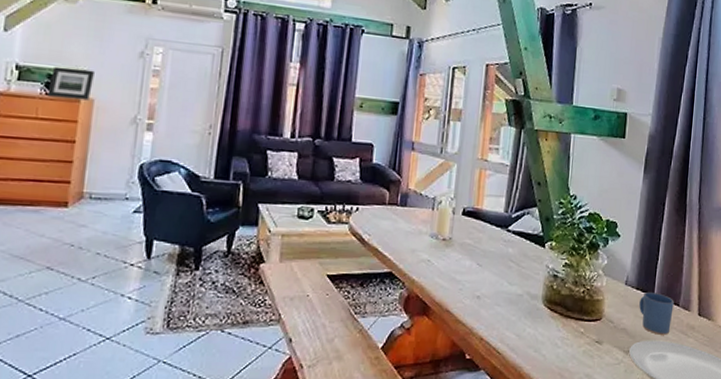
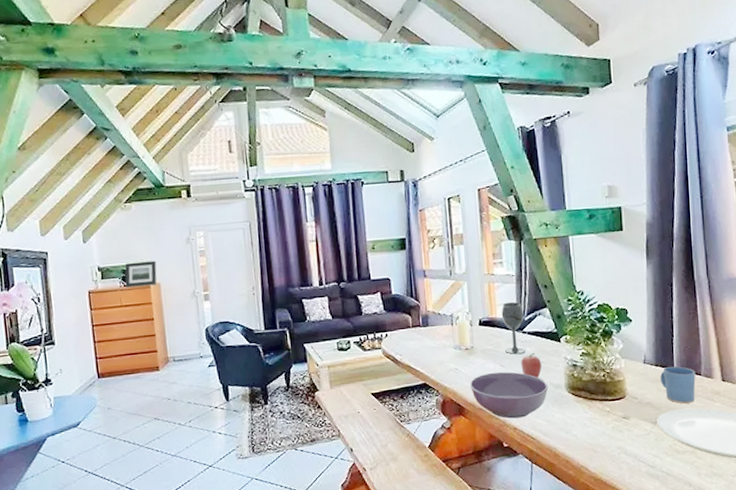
bowl: none [439,270,525,327] -> present [469,371,549,419]
wine glass: none [485,195,512,254] -> present [501,302,525,354]
fruit: none [499,256,522,284] -> present [521,353,542,378]

